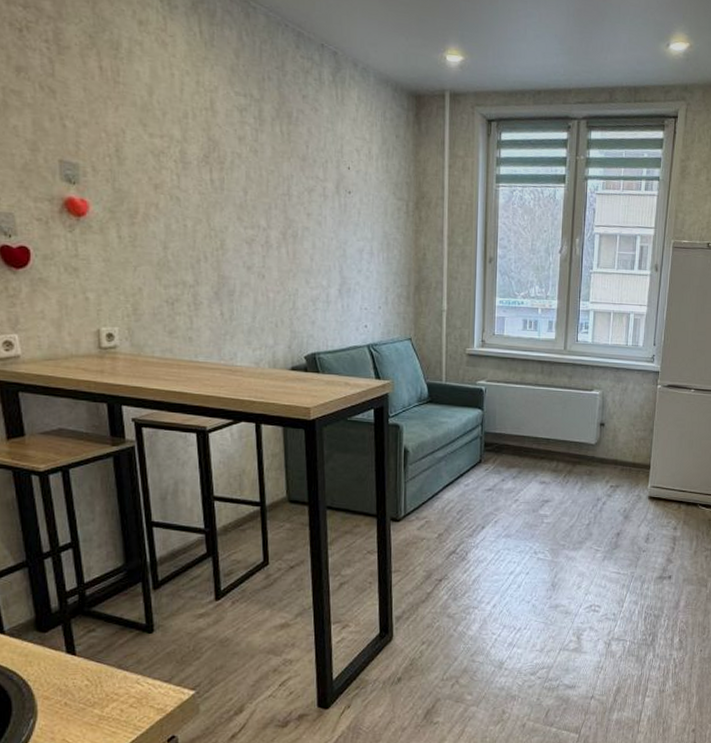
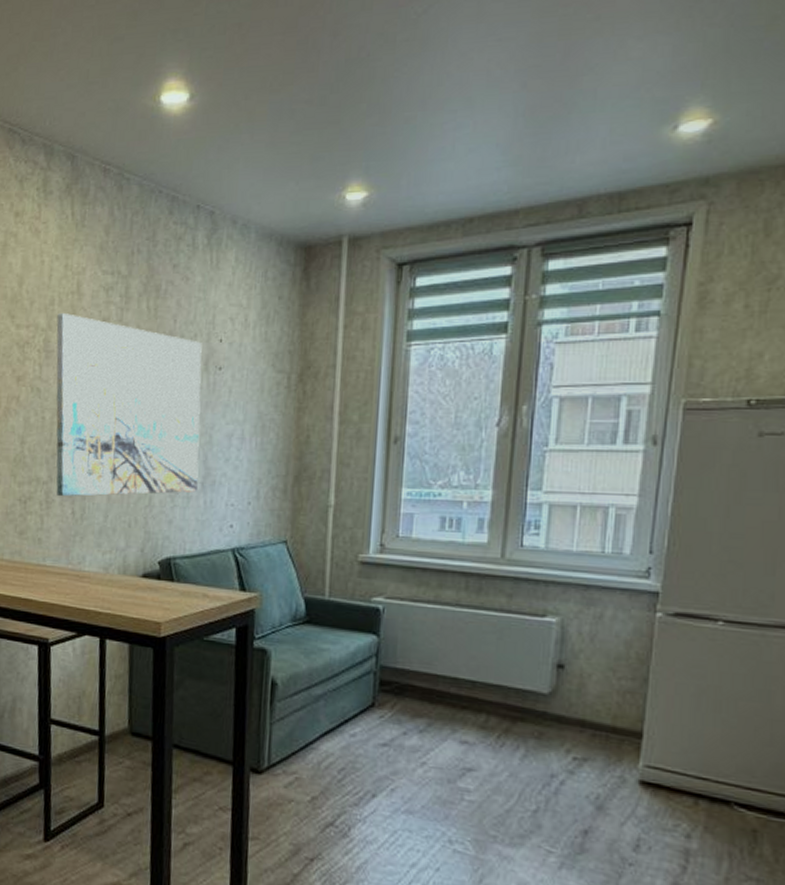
wall art: none [192,127,336,300] -> present [56,313,202,497]

